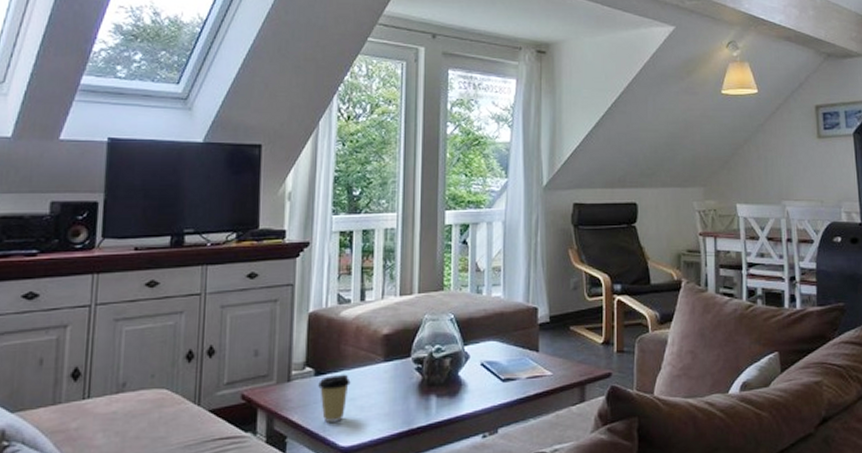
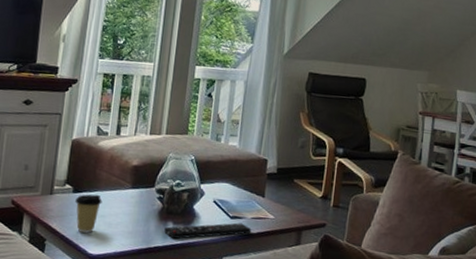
remote control: none [427,385,528,416] -> present [164,222,252,239]

